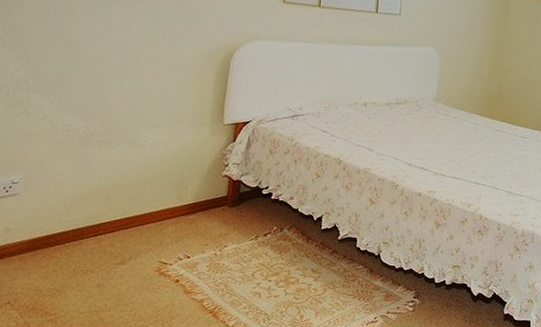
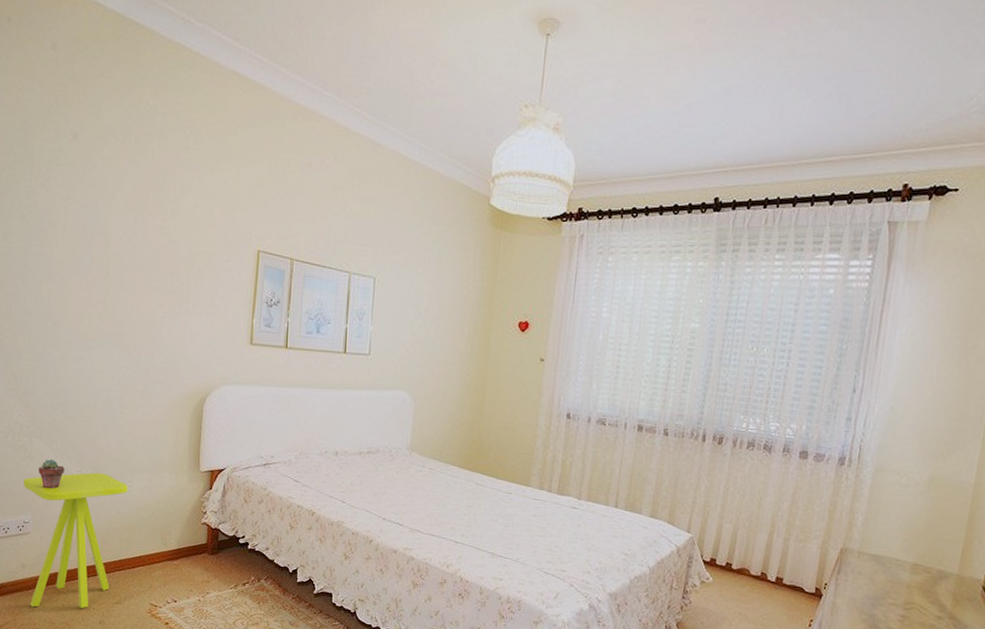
side table: none [12,128,142,275] -> present [23,472,128,608]
potted succulent: none [35,114,68,146] -> present [39,458,65,489]

